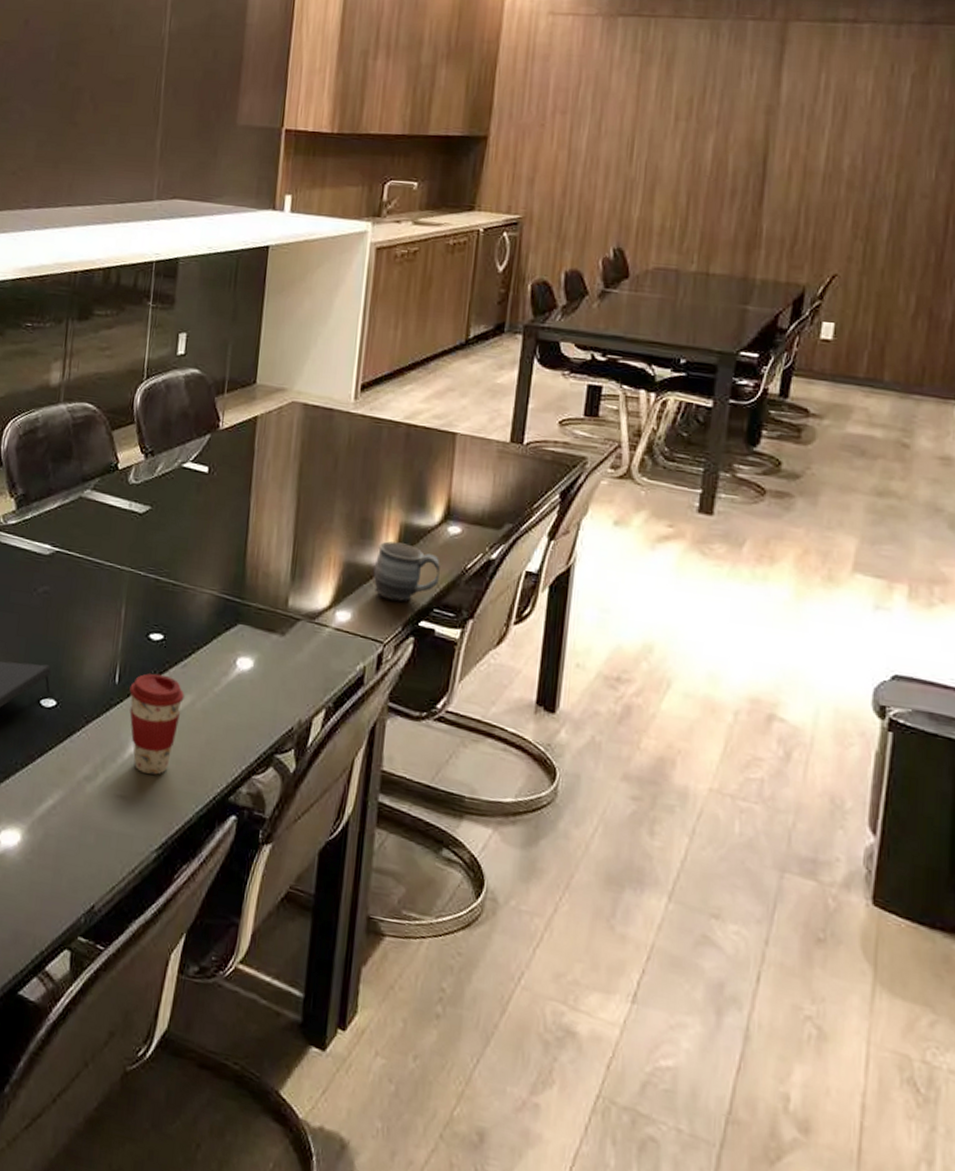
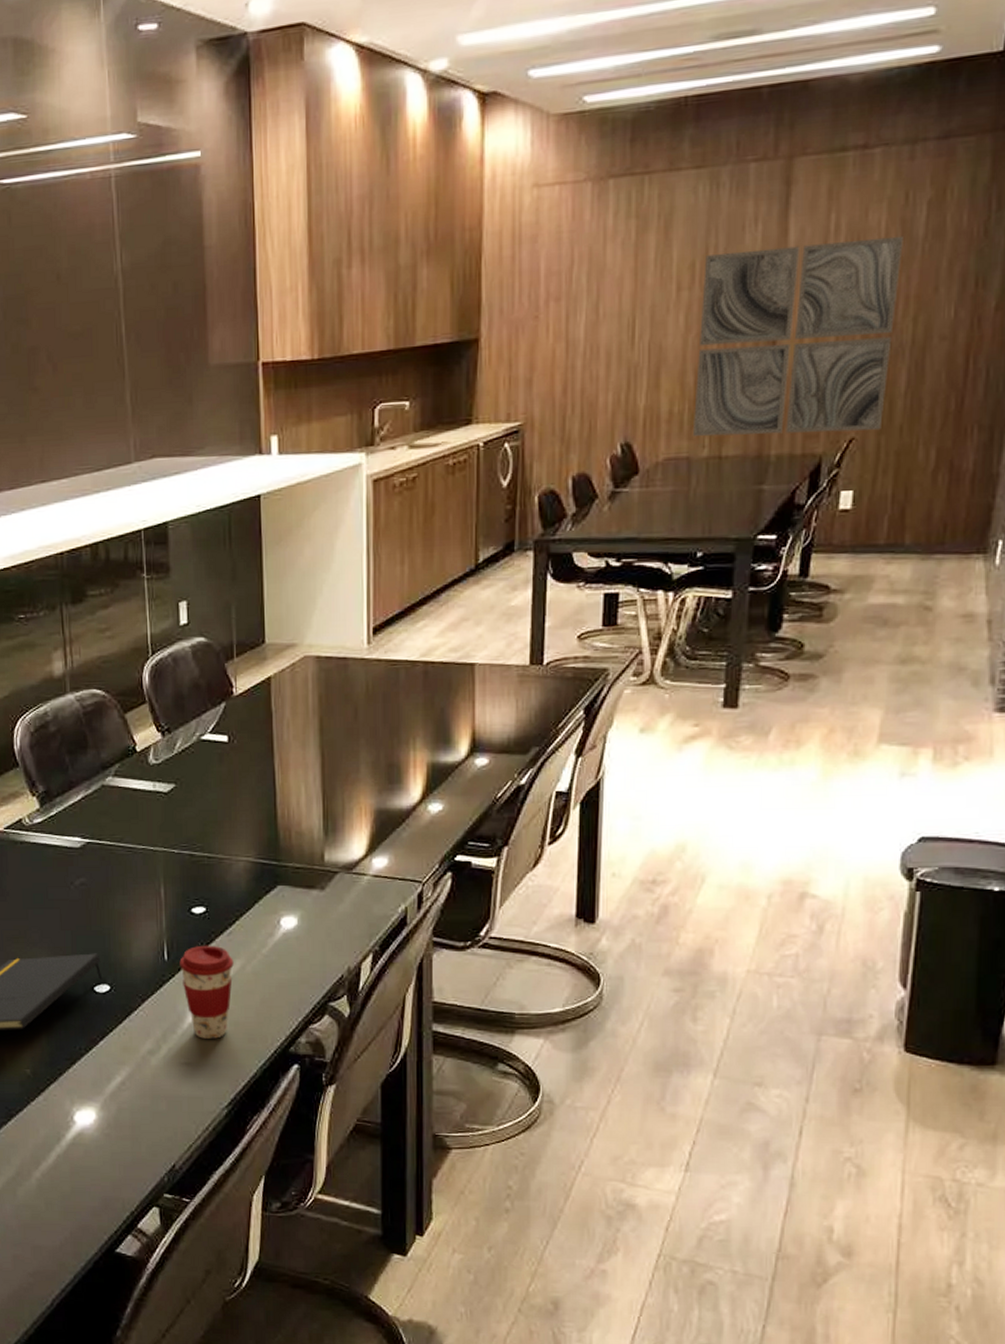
mug: present [373,541,440,602] -> none [405,782,471,841]
wall art: none [682,93,888,271] -> present [692,235,903,437]

